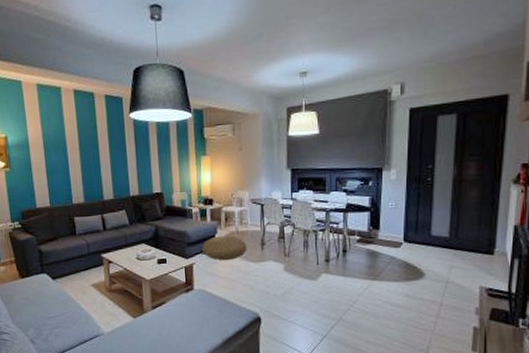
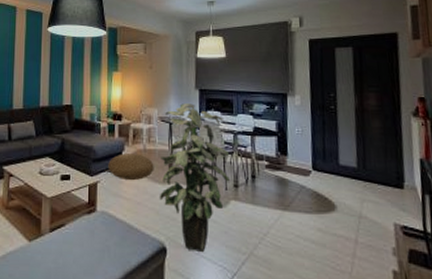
indoor plant: none [253,184,322,320] -> present [160,103,230,253]

